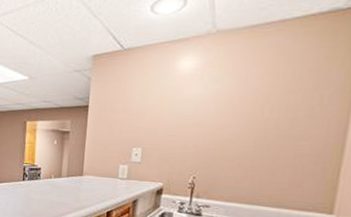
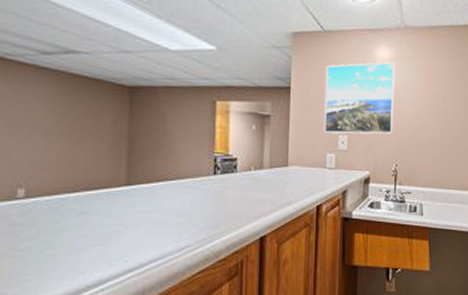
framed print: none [117,72,201,147] -> present [323,62,395,134]

